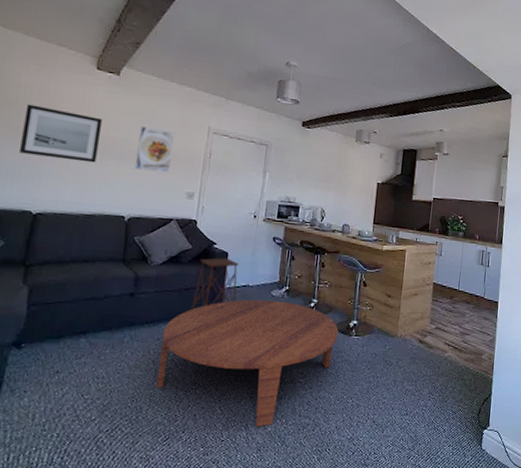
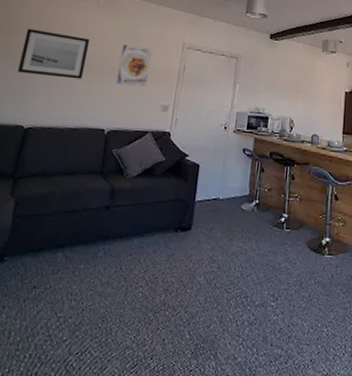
coffee table: present [156,299,339,428] -> none [126,213,311,357]
side table: present [191,258,239,310] -> none [162,170,210,224]

